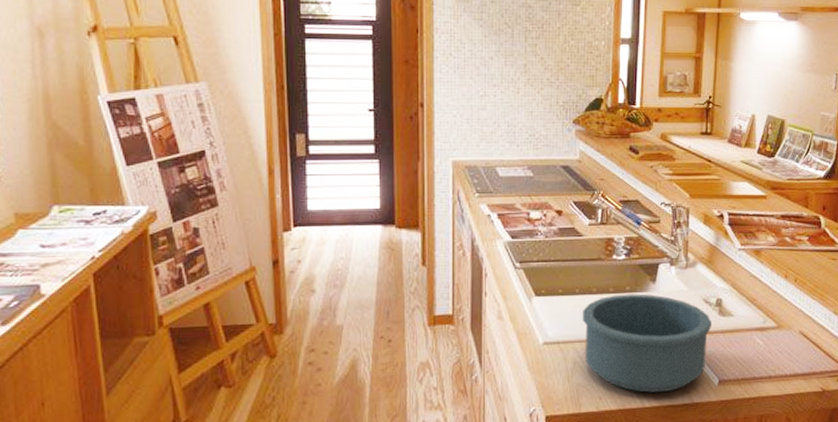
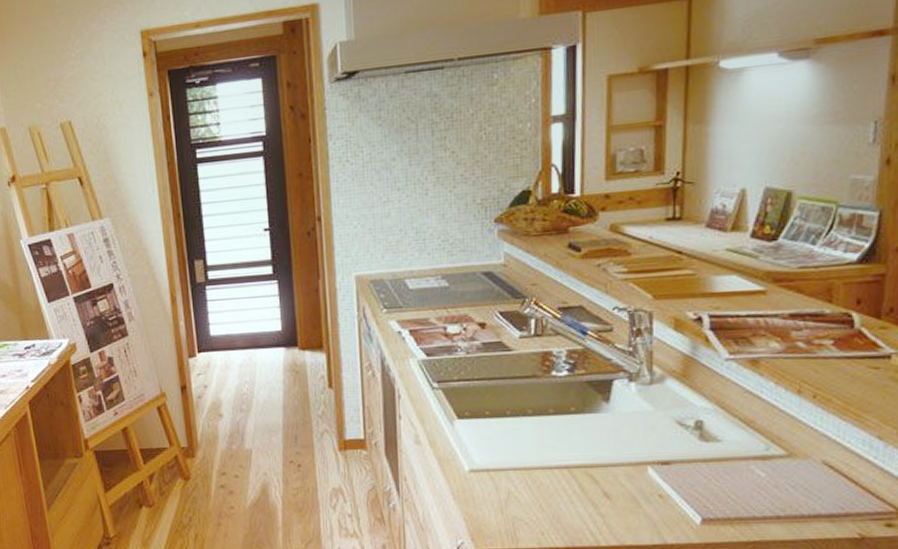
mixing bowl: present [582,294,713,394] -> none [515,415,691,531]

